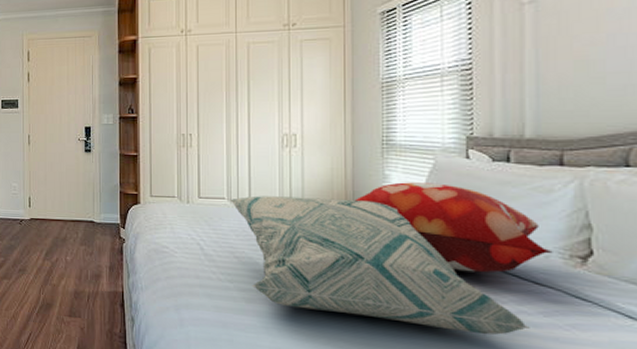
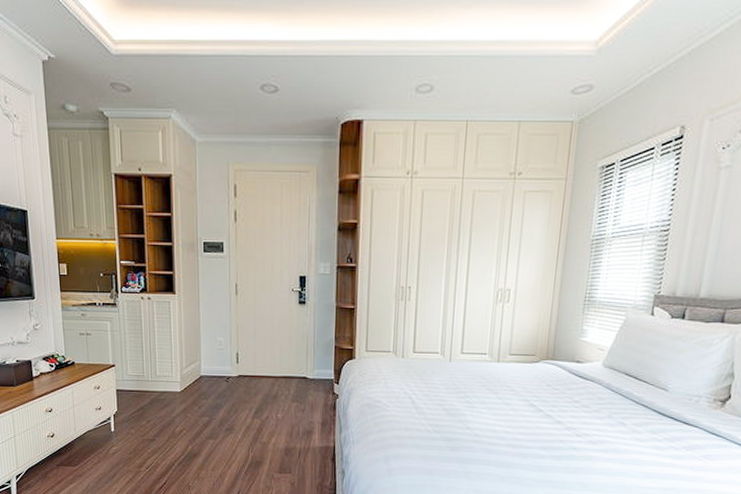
decorative pillow: present [230,196,530,335] -> none [443,350,675,468]
decorative pillow: present [354,182,553,273] -> none [554,337,702,416]

